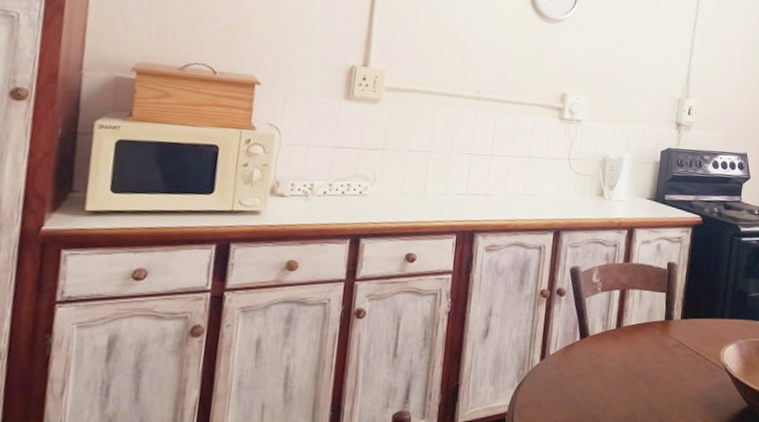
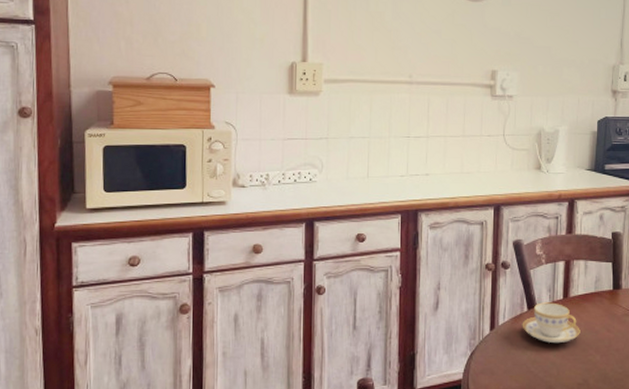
teacup: none [573,332,631,375] -> present [522,302,580,344]

